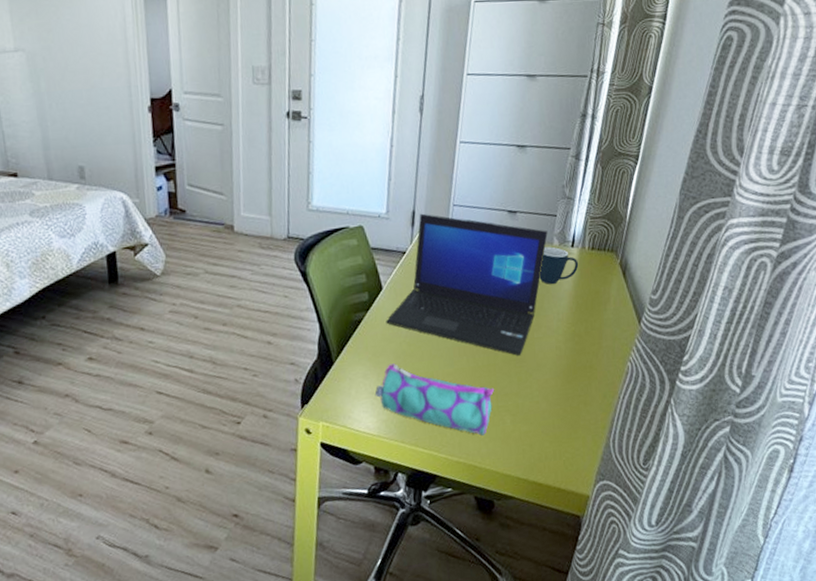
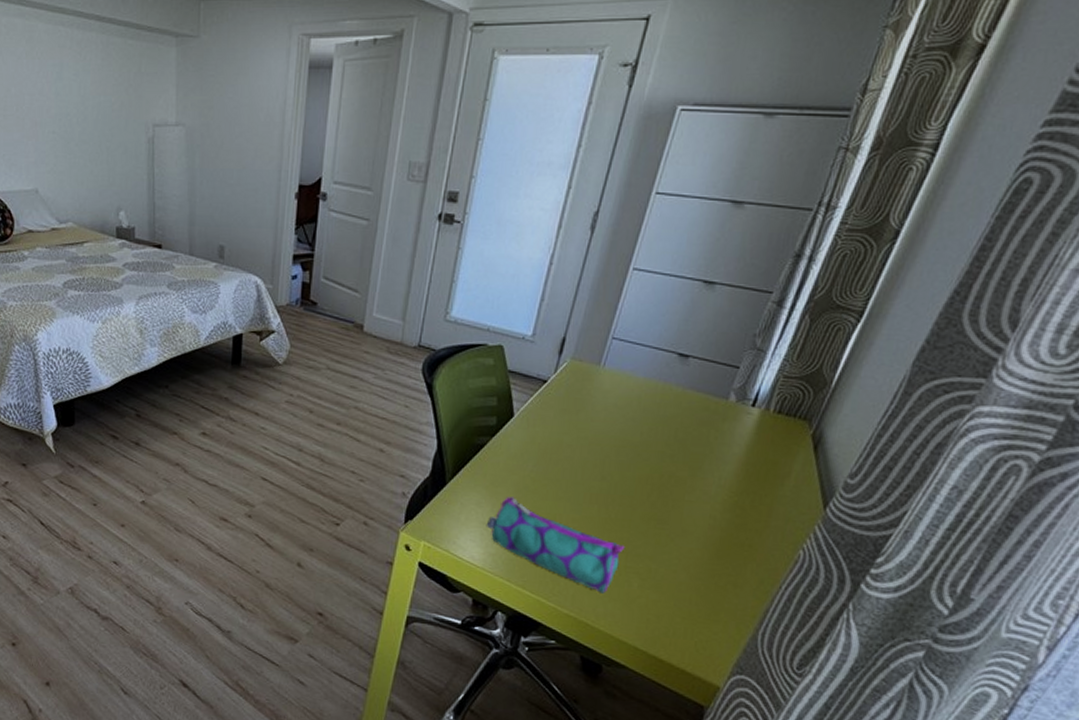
laptop: present [386,213,548,357] -> none [511,342,724,517]
mug: present [539,246,579,285] -> none [703,401,758,445]

